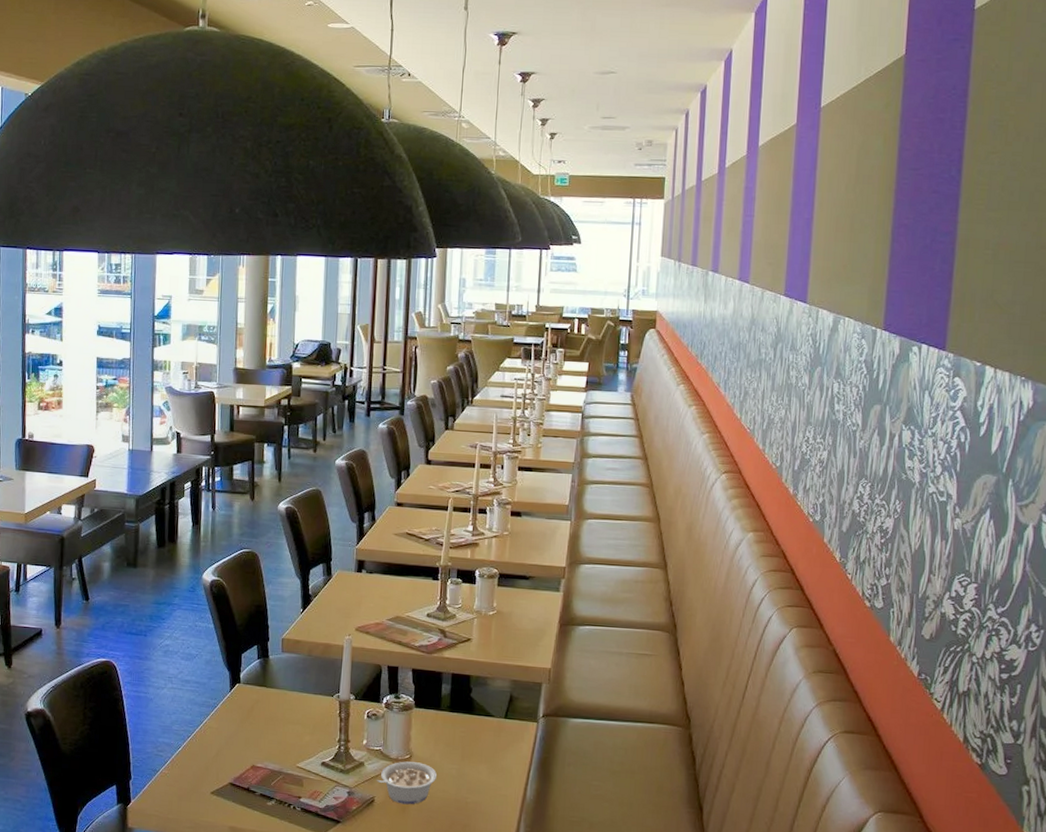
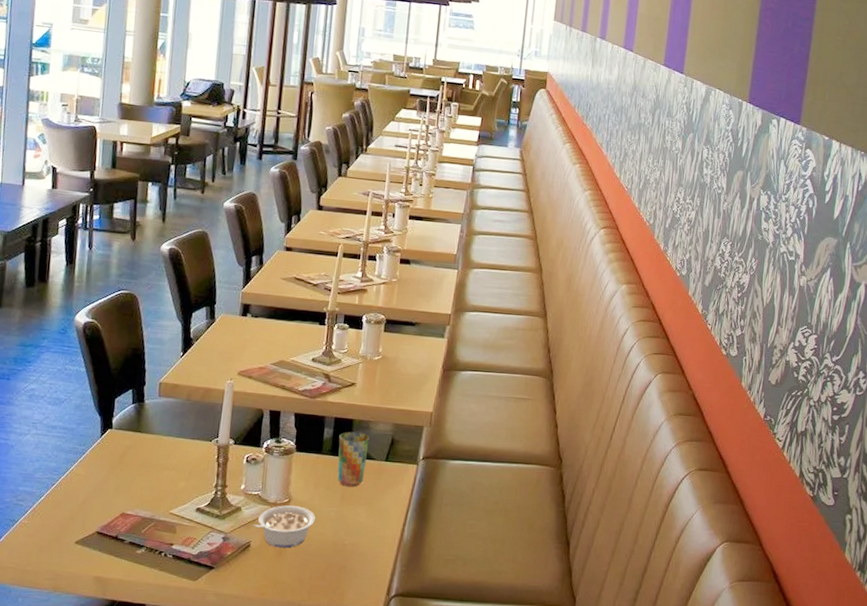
cup: none [456,687,488,745] -> present [337,431,370,487]

